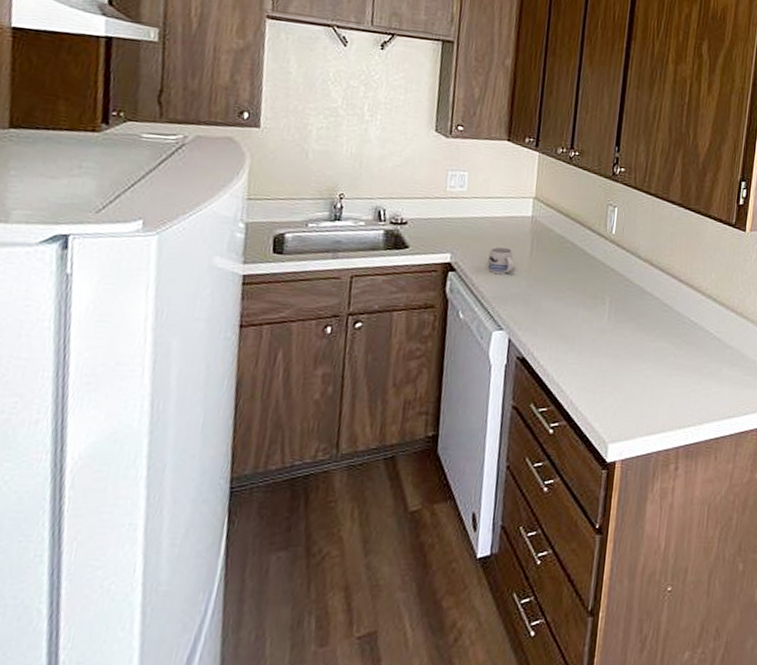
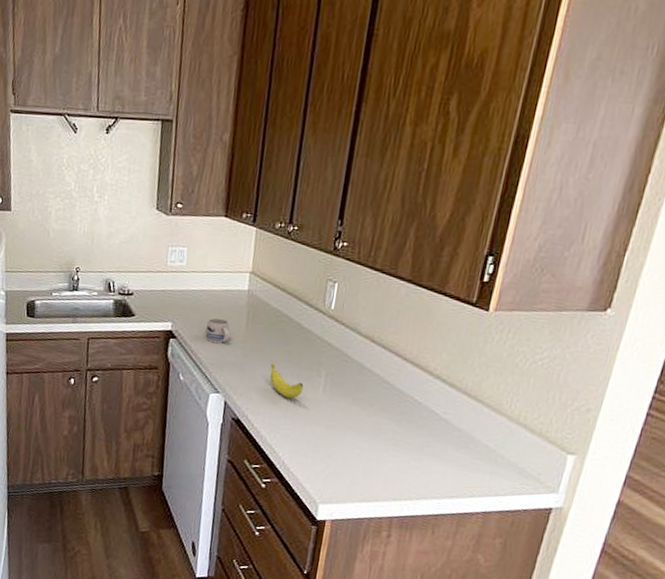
banana: none [555,292,589,330] -> present [269,362,304,399]

